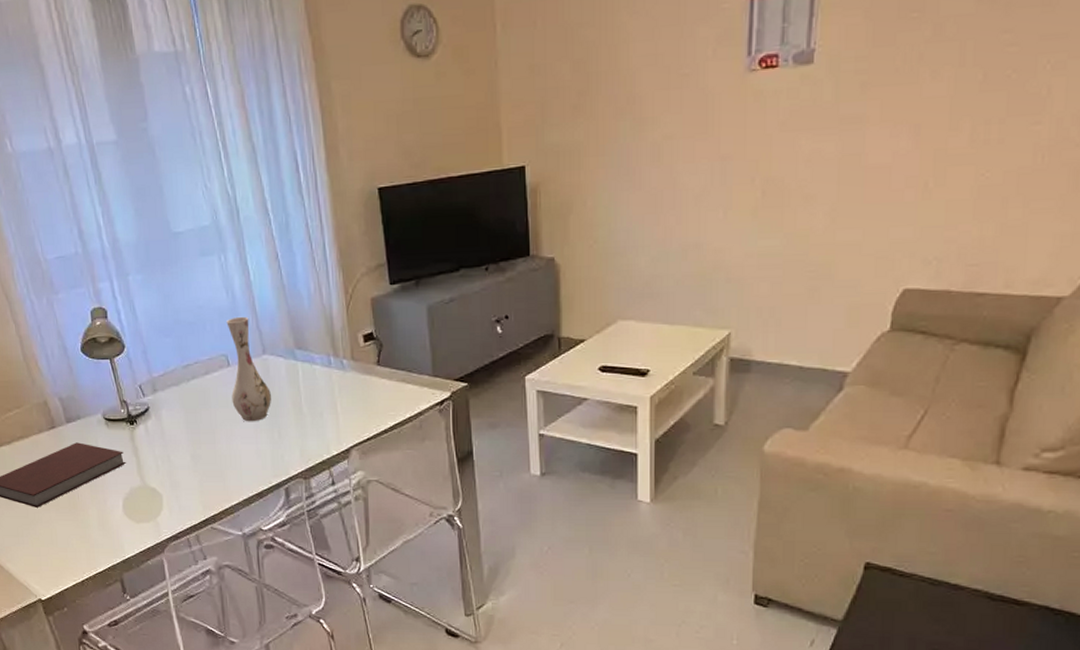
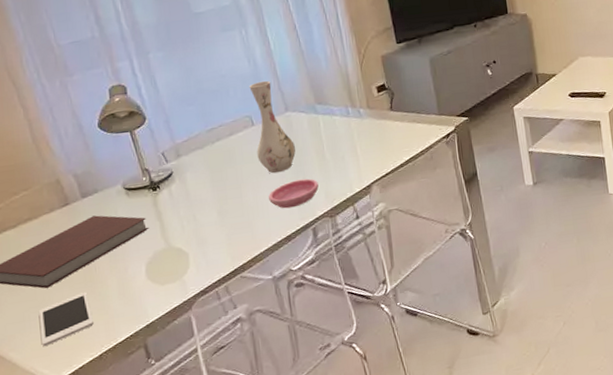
cell phone: none [31,517,77,563] -> present [39,292,94,346]
saucer: none [242,432,294,462] -> present [269,178,319,209]

